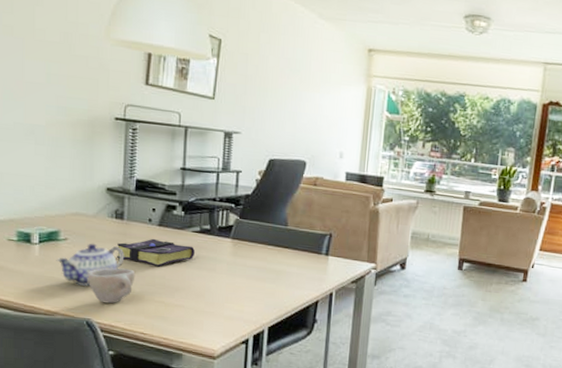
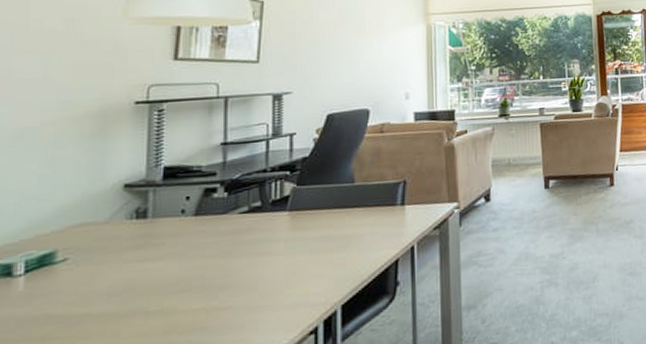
teapot: present [56,243,125,287] -> none [49,252,149,317]
cup: present [87,267,136,304] -> none [96,277,164,331]
book: present [117,238,195,267] -> none [138,230,243,267]

